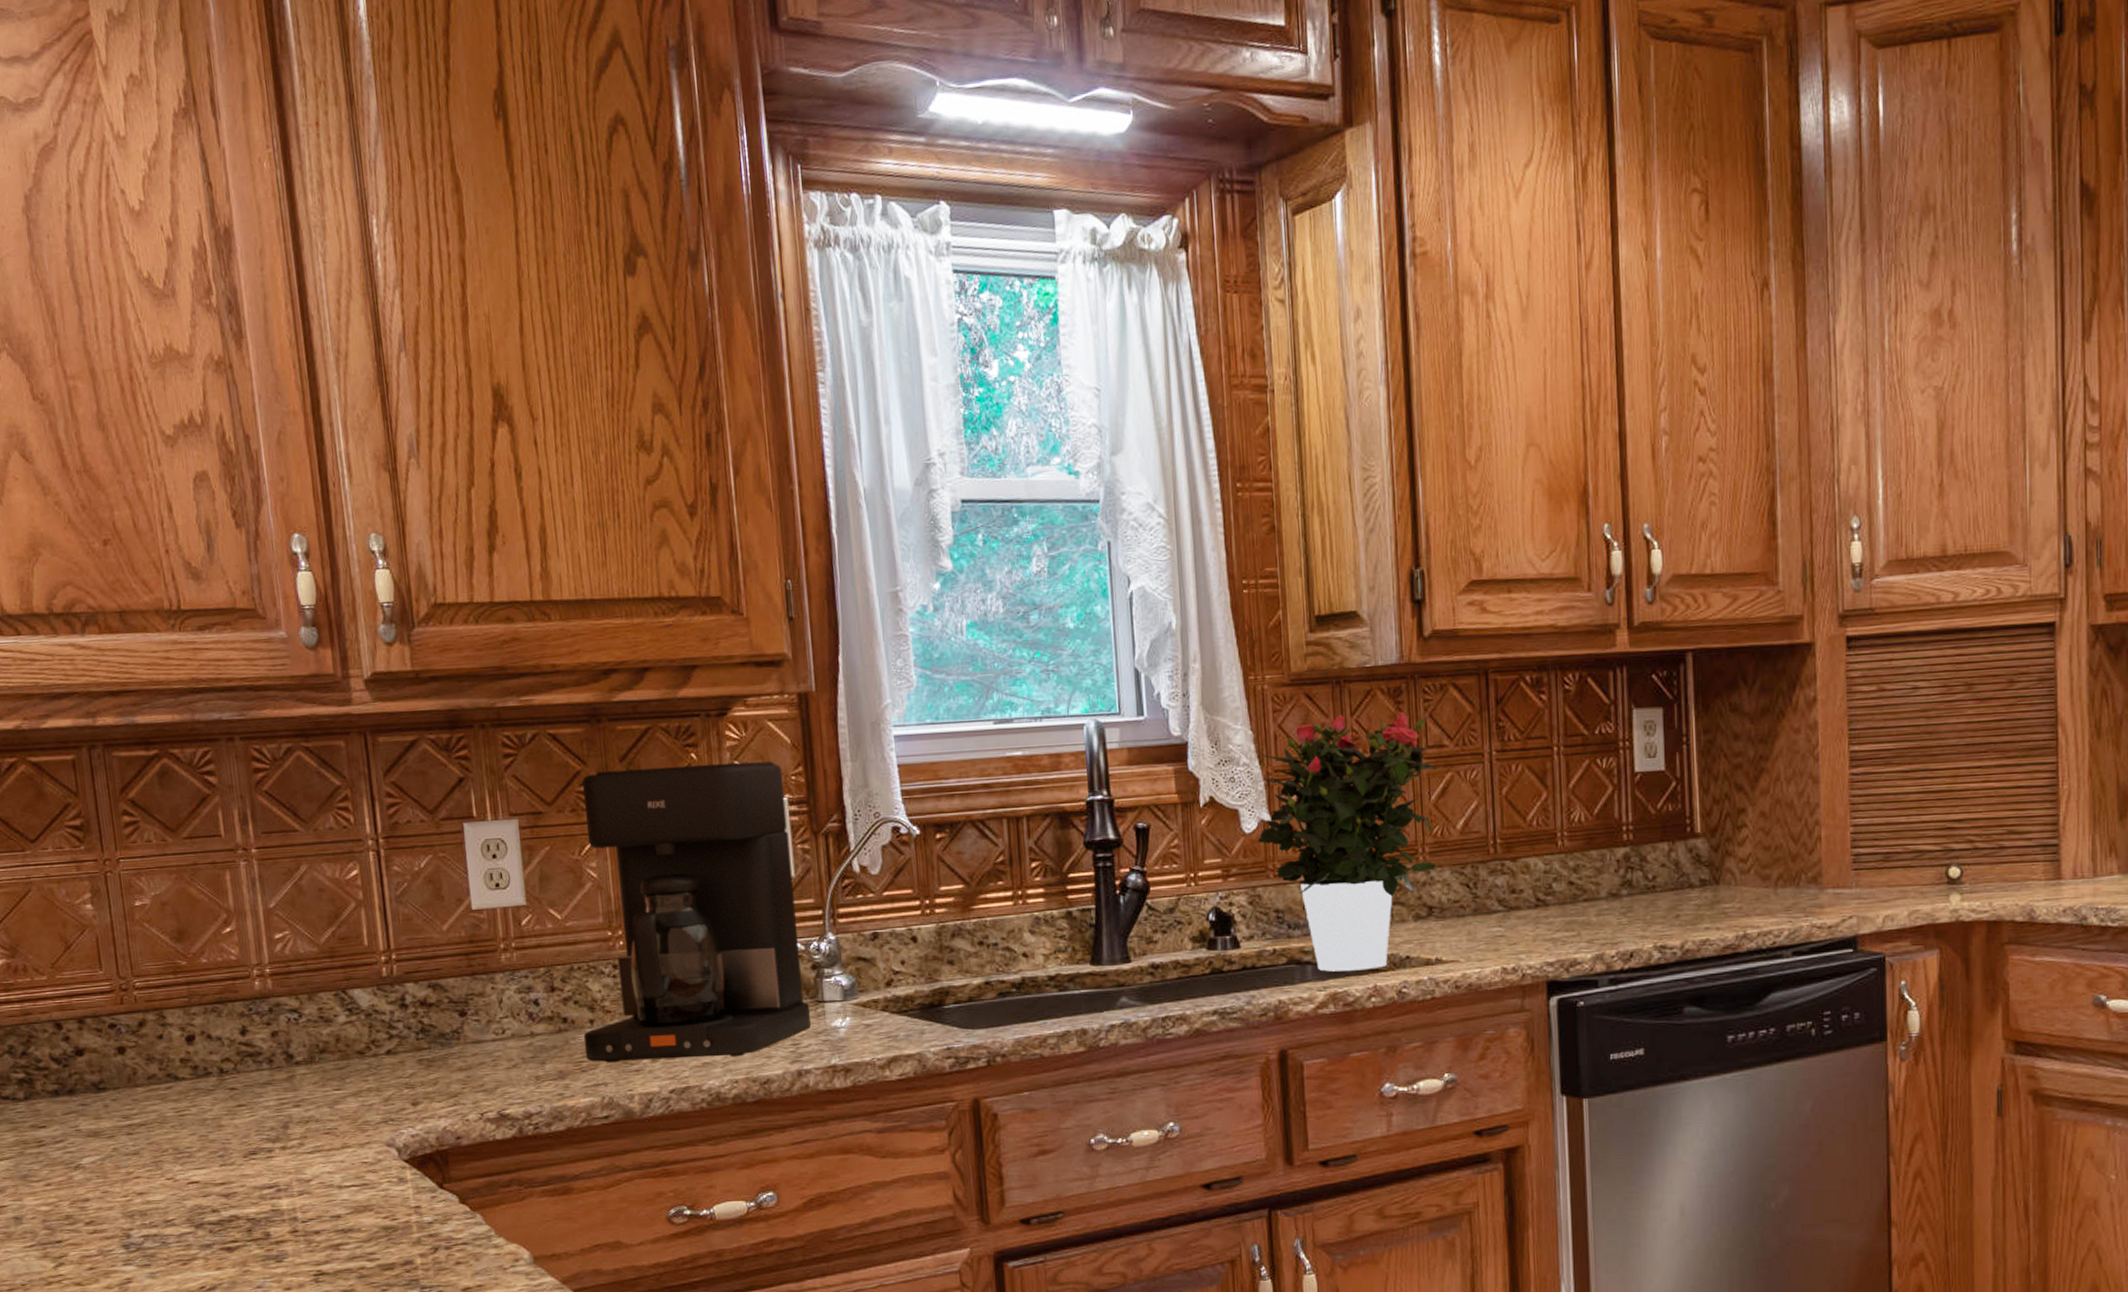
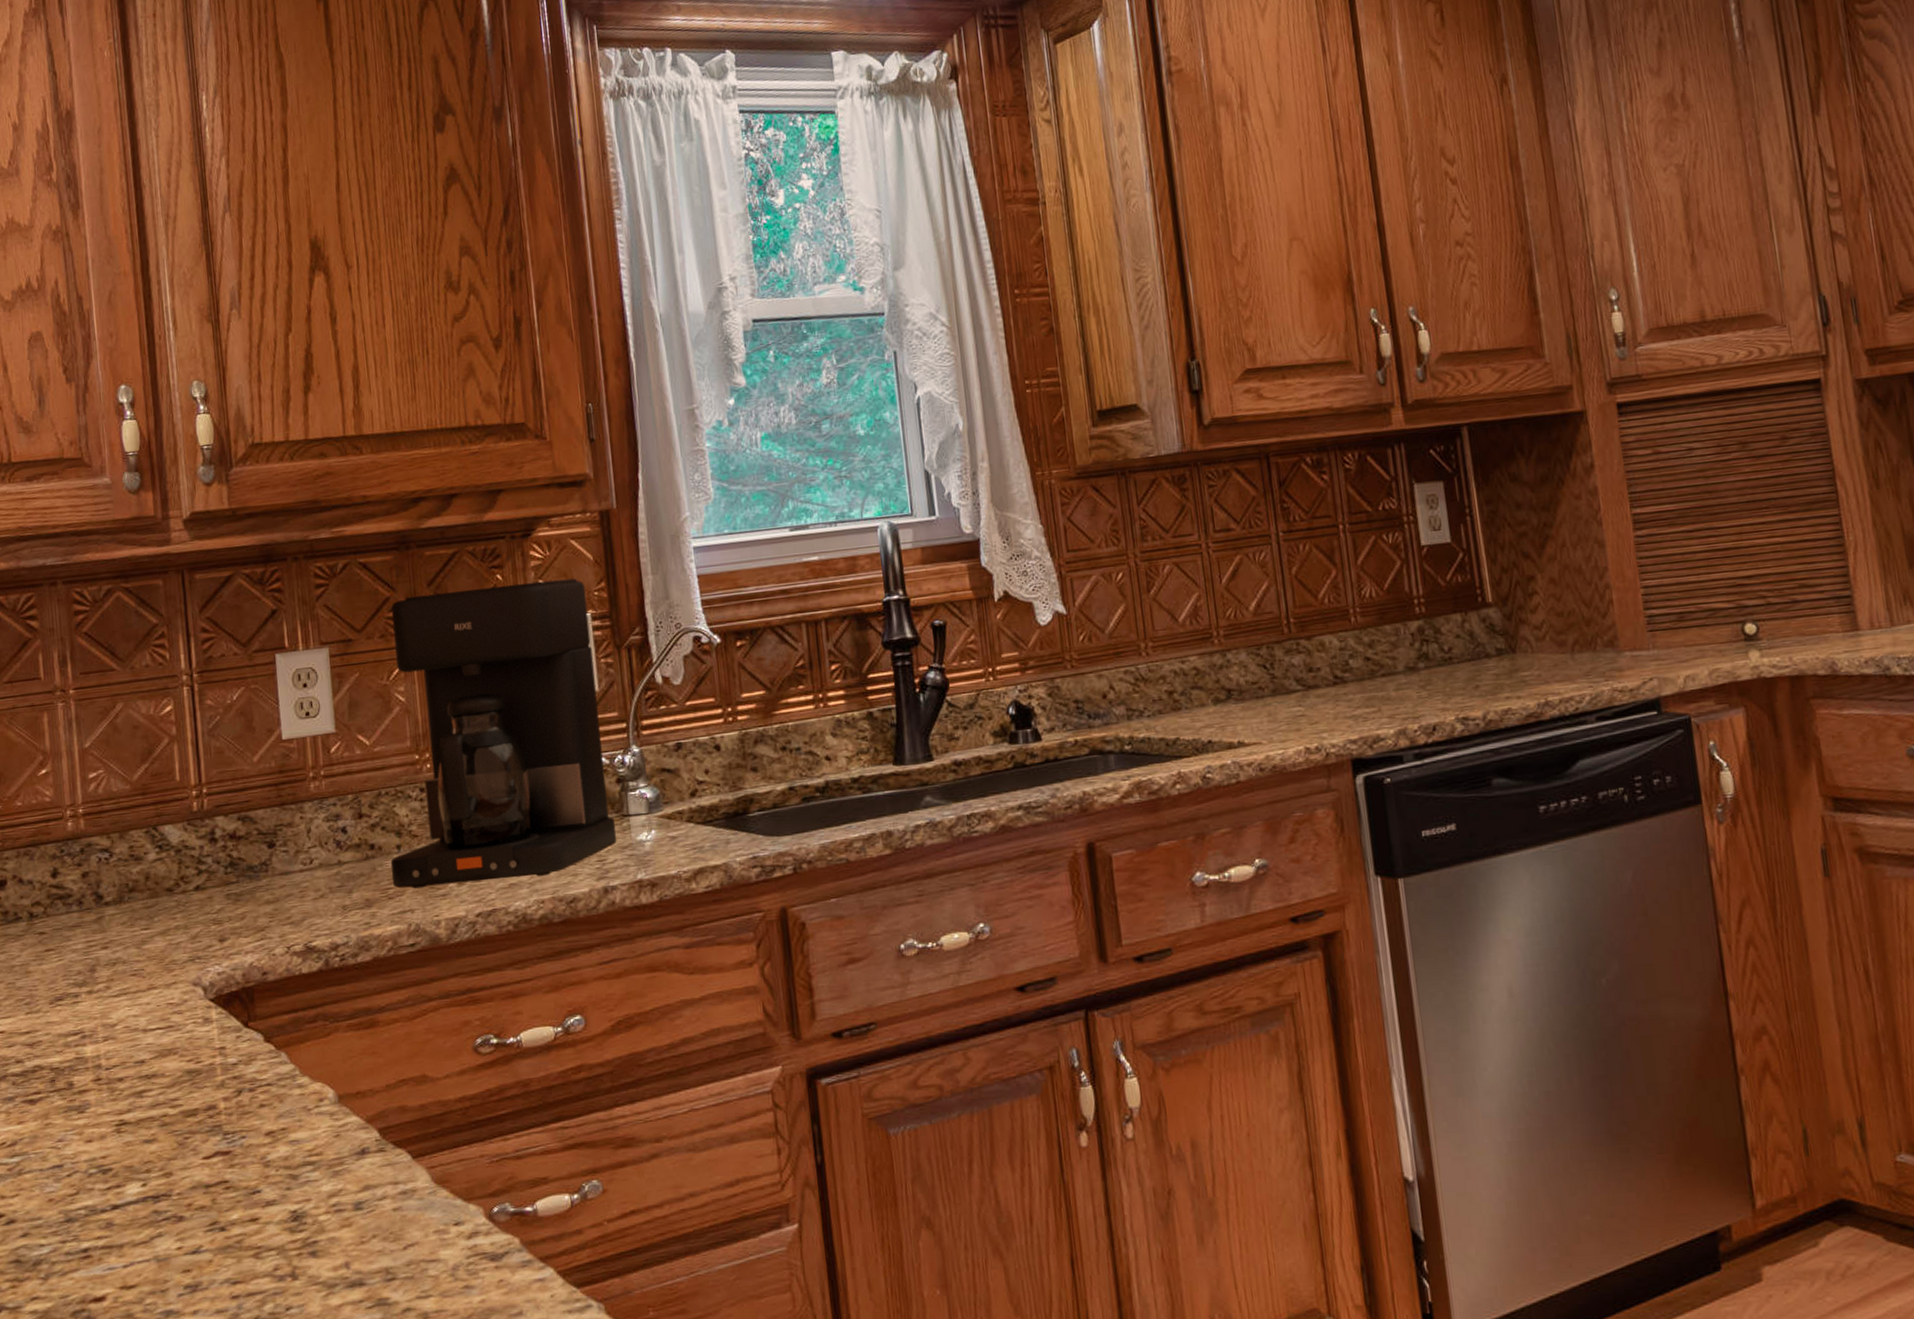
potted flower: present [1258,711,1439,972] -> none [1053,497,1234,761]

